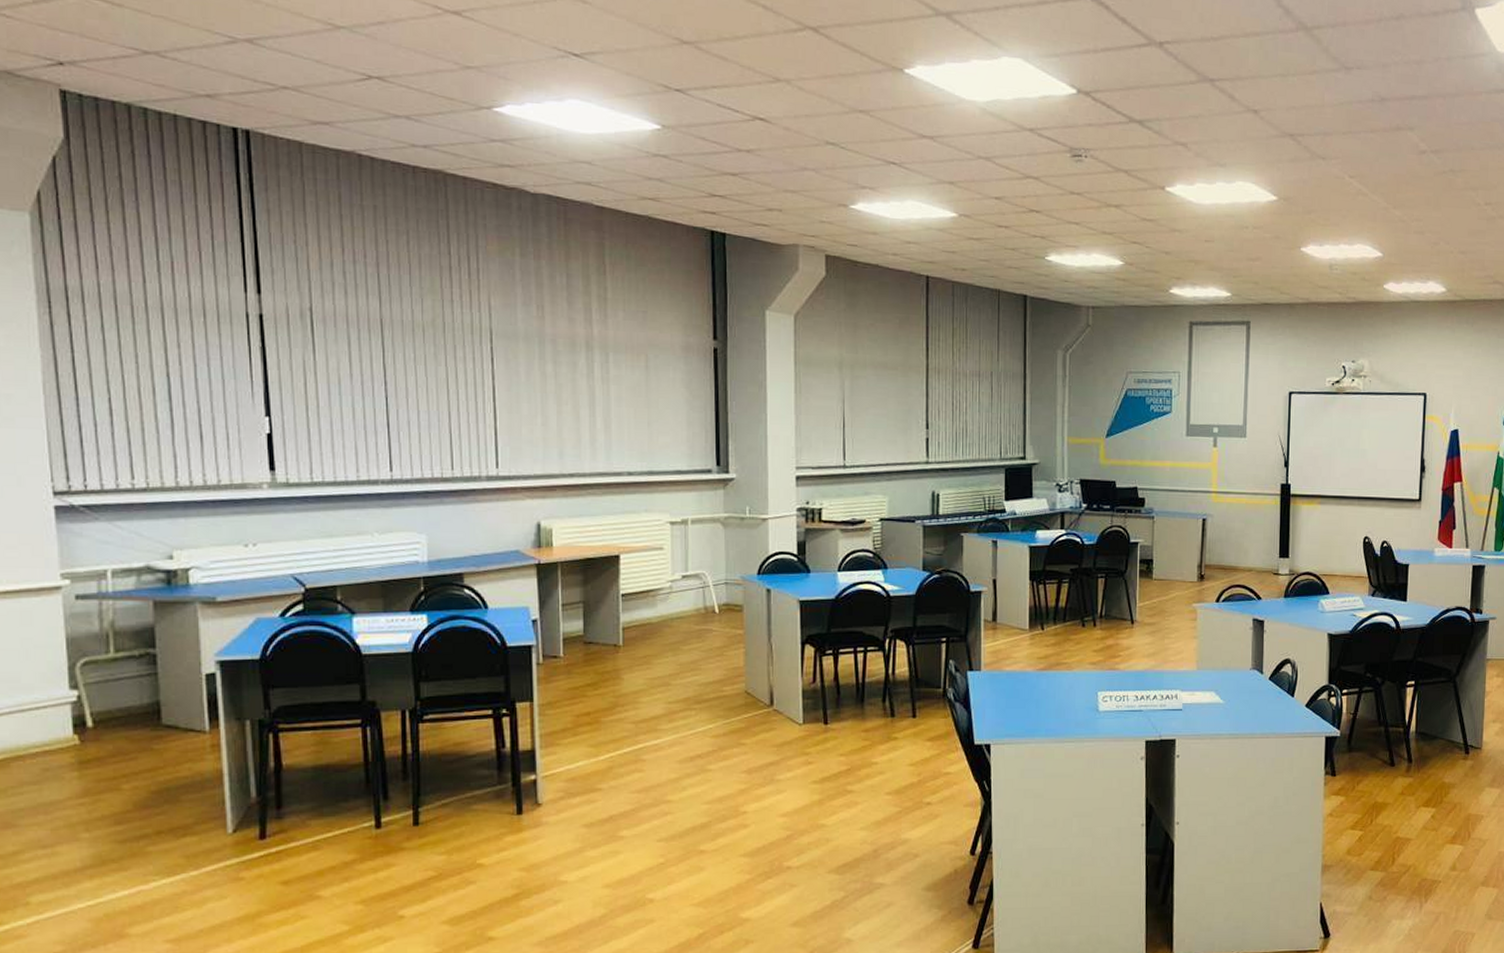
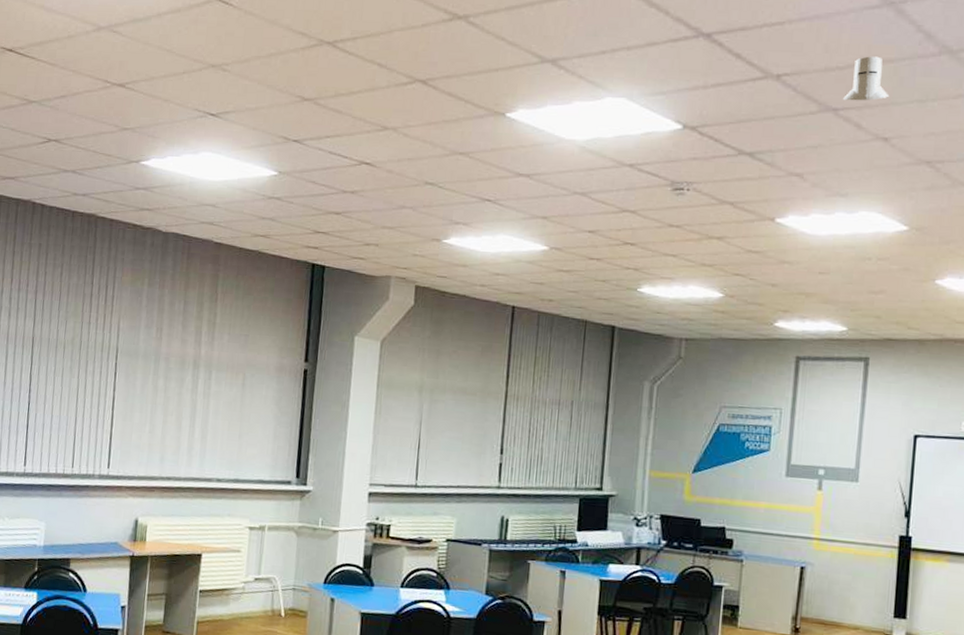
knight helmet: none [1218,28,1257,73] -> present [843,56,890,101]

